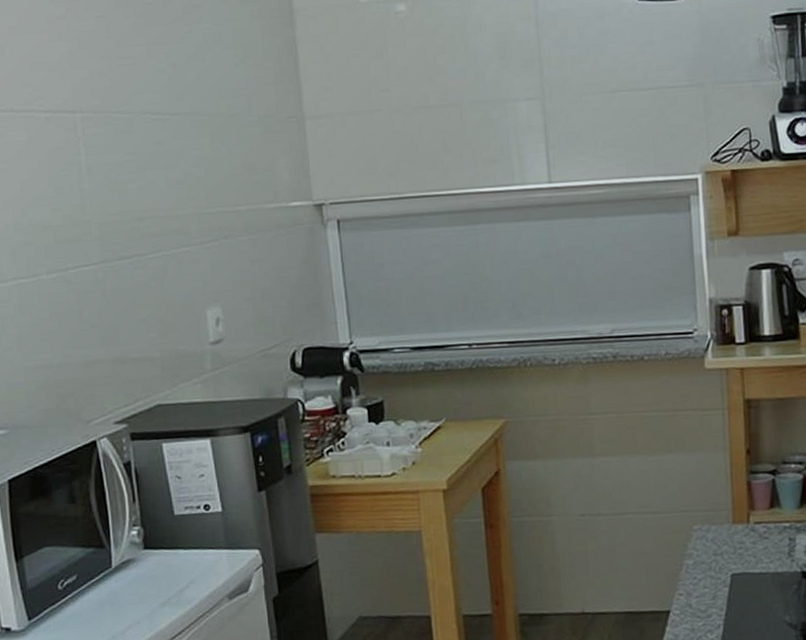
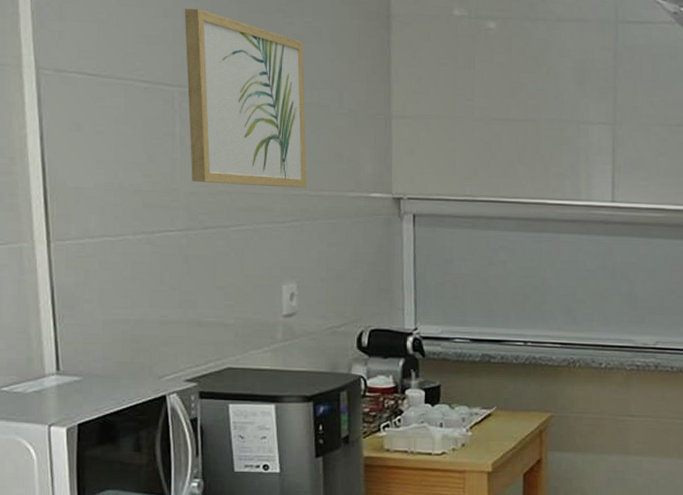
wall art: none [79,28,223,211] -> present [185,8,307,189]

